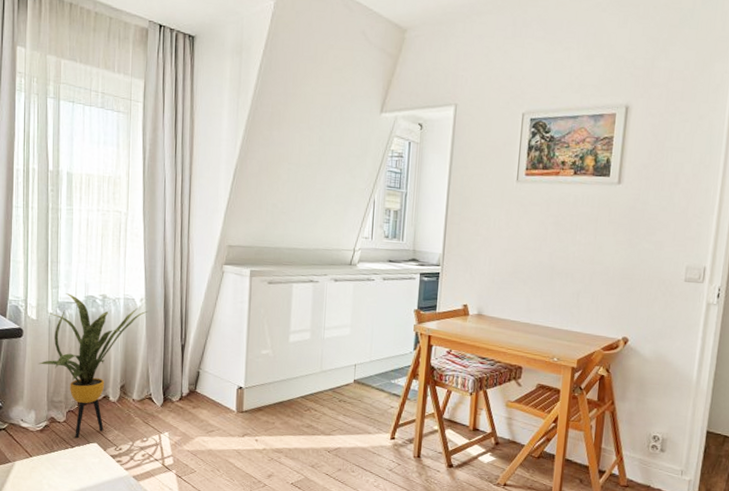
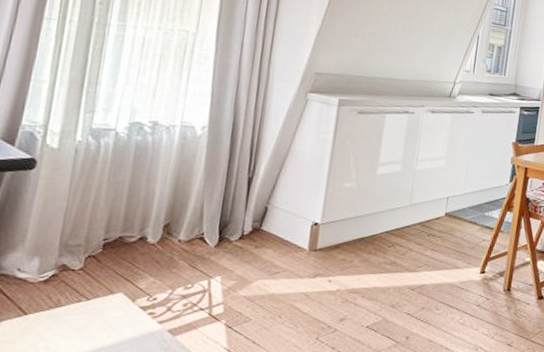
house plant: present [39,293,148,438] -> none [53,119,211,288]

